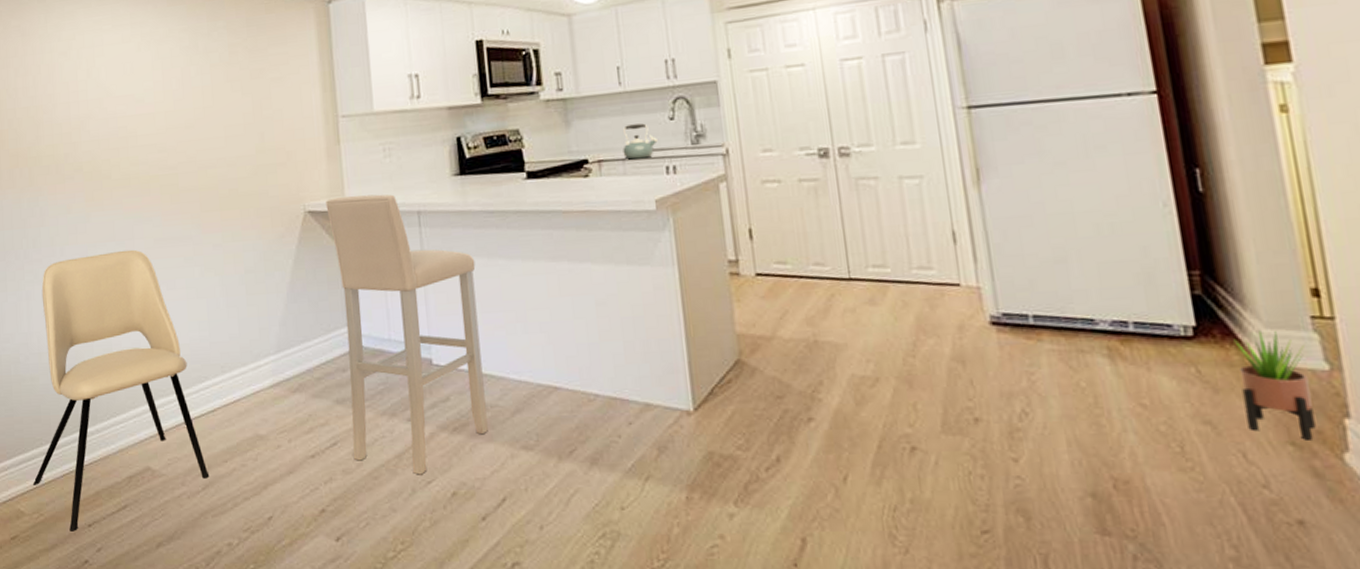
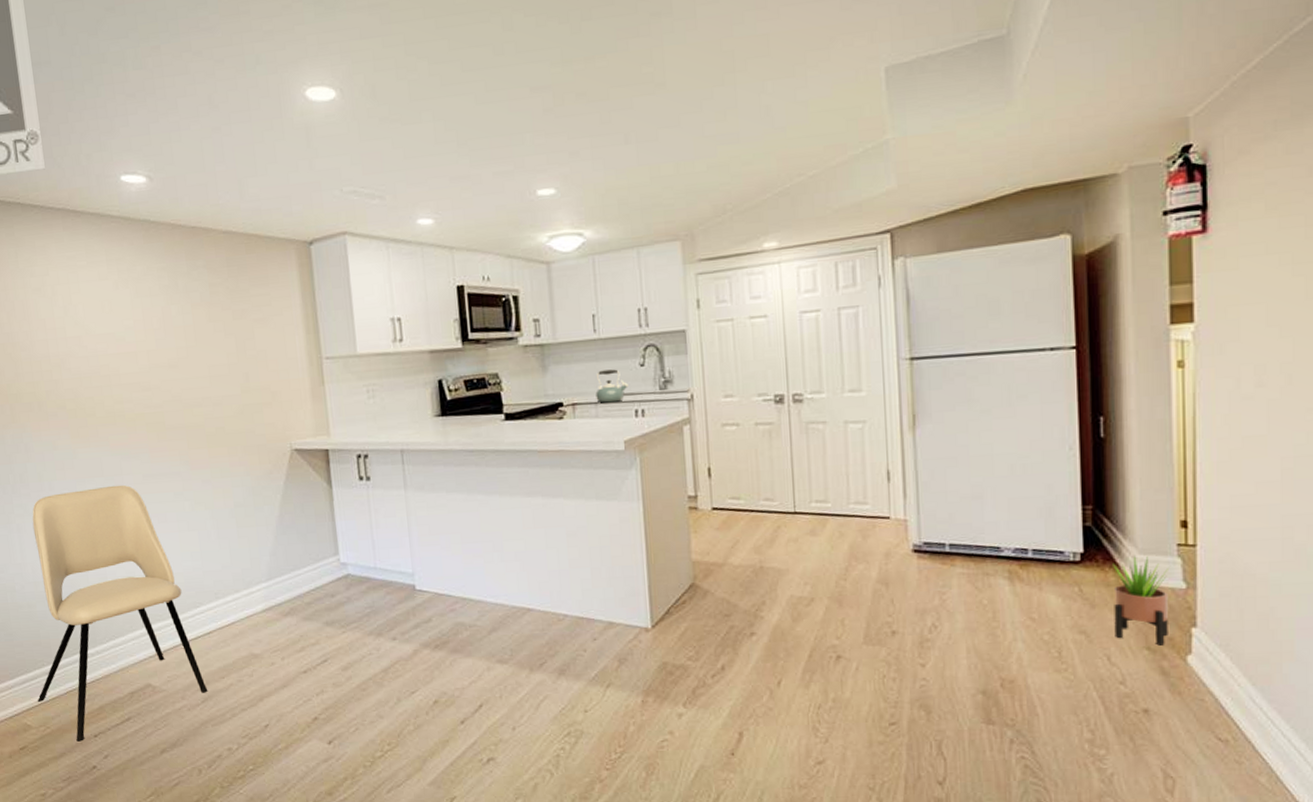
bar stool: present [326,194,488,475] -> none [312,433,467,687]

